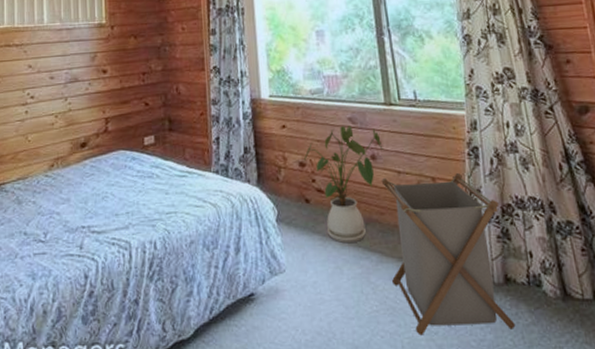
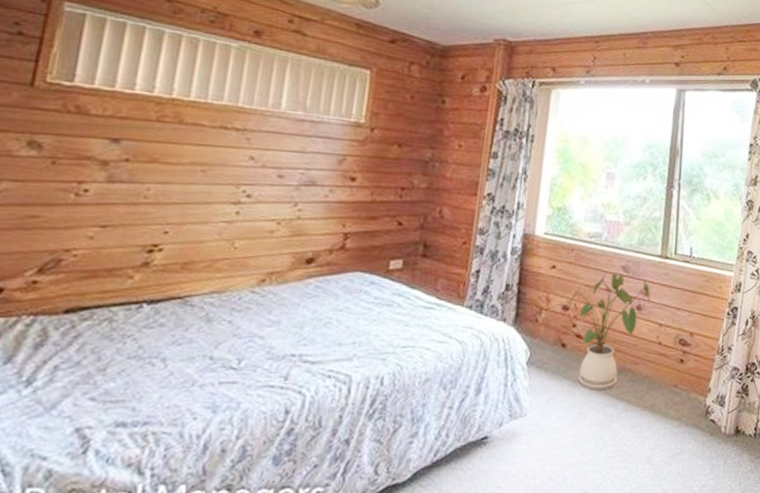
laundry basket: present [381,172,516,336] -> none [632,328,745,481]

